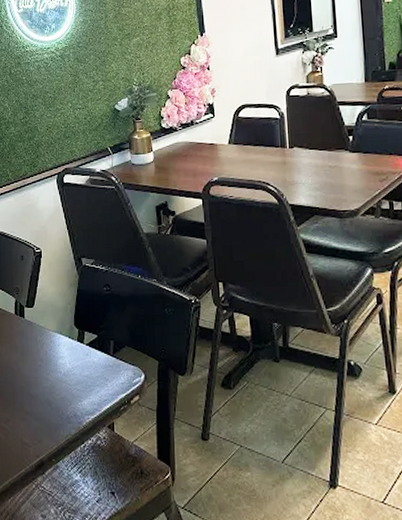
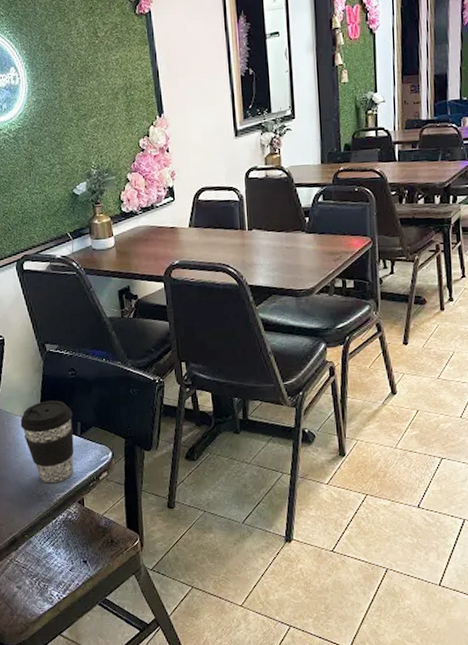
coffee cup: none [53,316,106,403] -> present [20,400,74,482]

